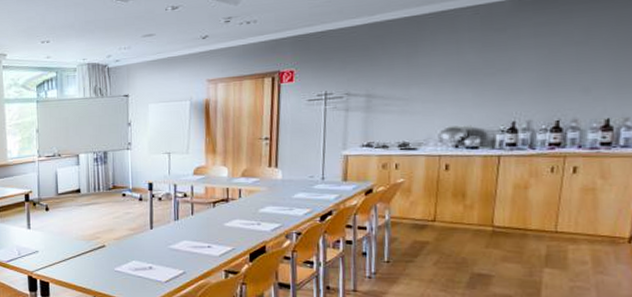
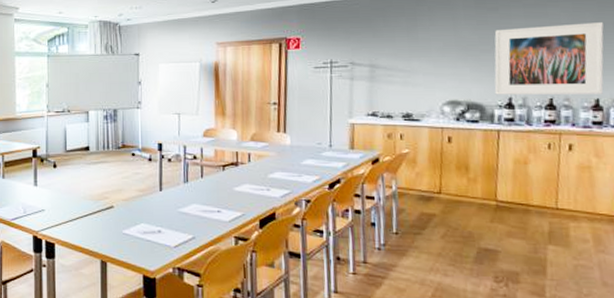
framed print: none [497,38,621,120] -> present [494,22,604,95]

